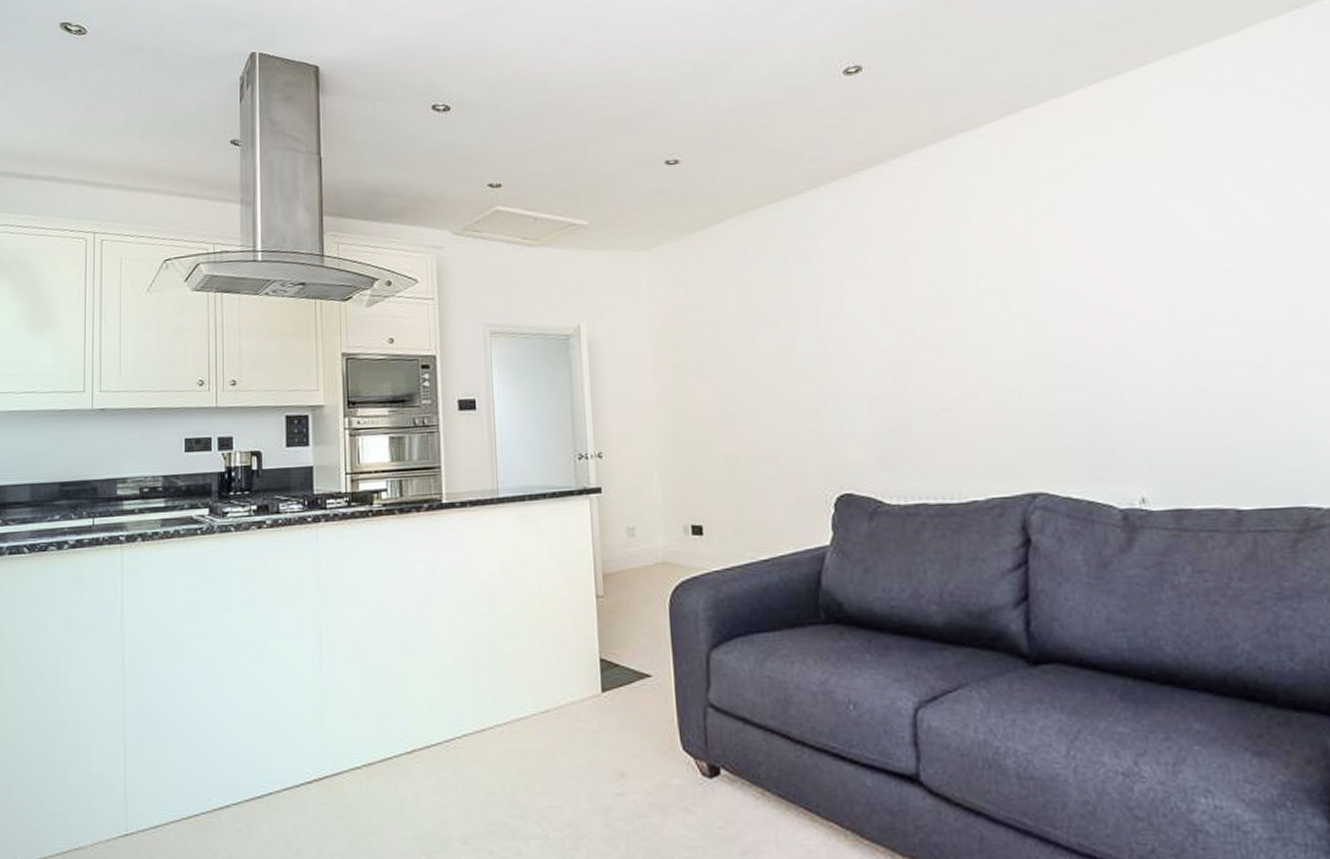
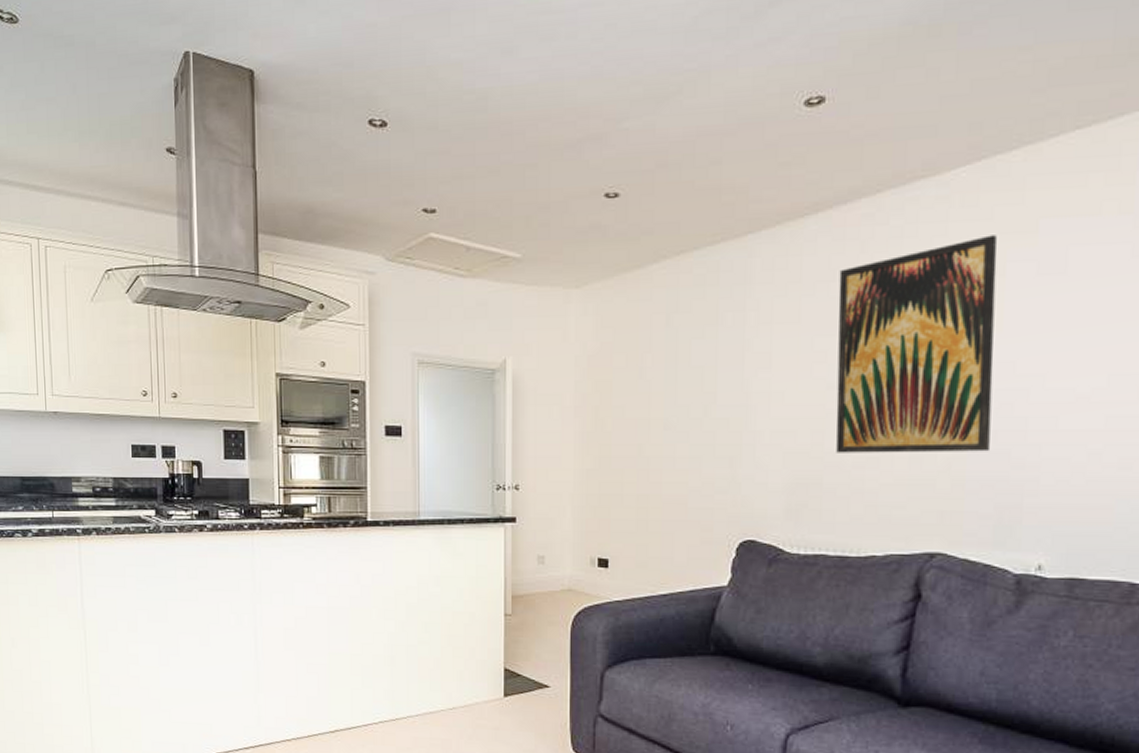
wall art: none [898,179,1071,397] -> present [836,235,998,453]

